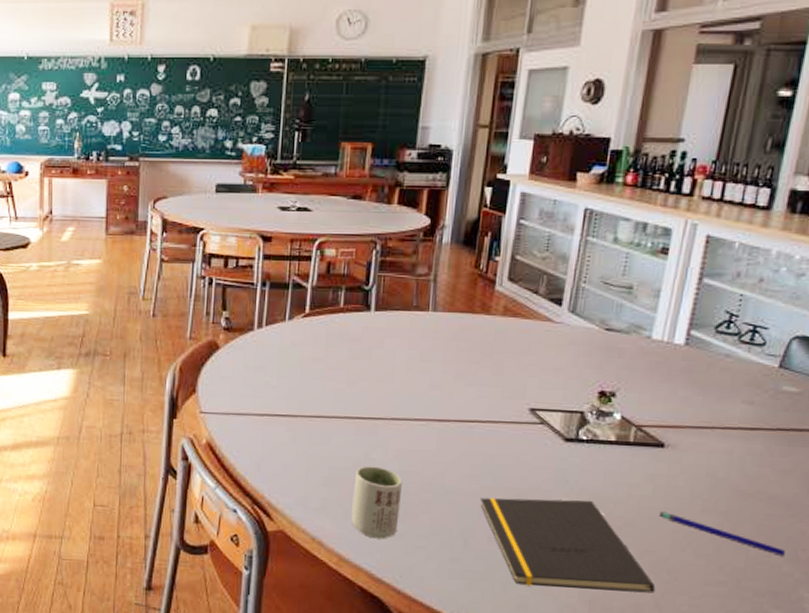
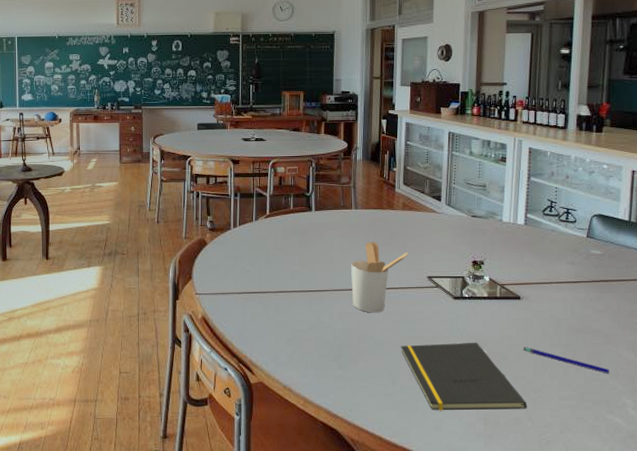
cup: present [351,466,402,539] -> none [311,327,345,383]
utensil holder: none [417,356,506,453] -> present [351,241,409,313]

